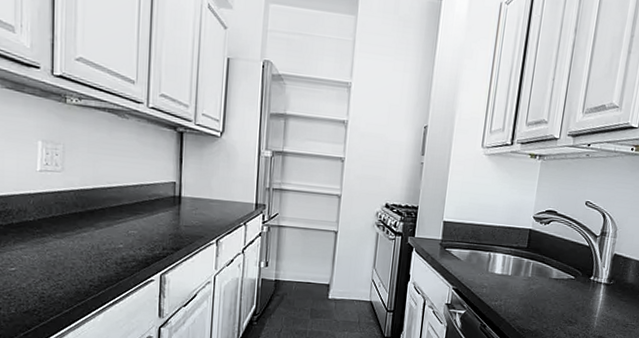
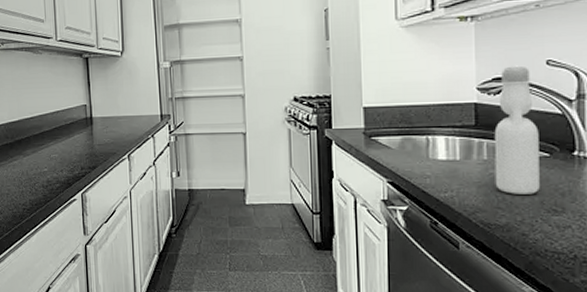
bottle: none [533,201,573,308] -> present [494,64,540,194]

